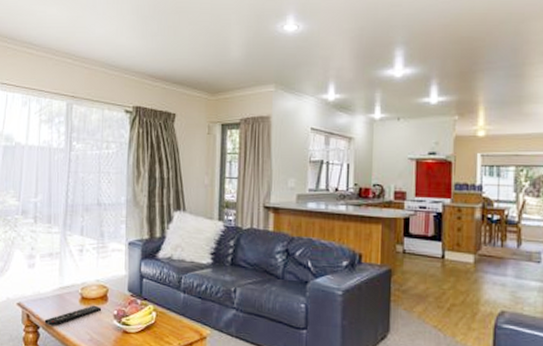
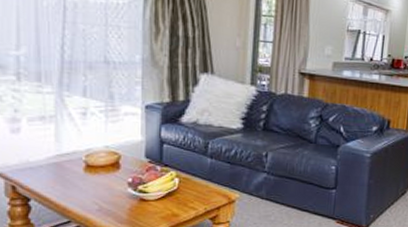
remote control: present [44,305,102,326] -> none [37,173,113,198]

